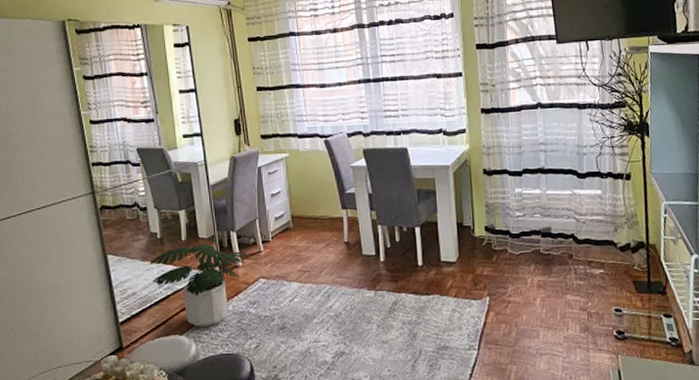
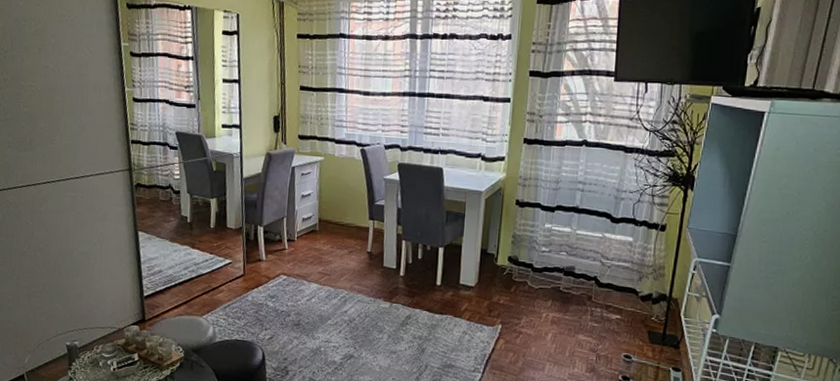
potted plant: present [149,243,246,327] -> none [177,233,271,312]

